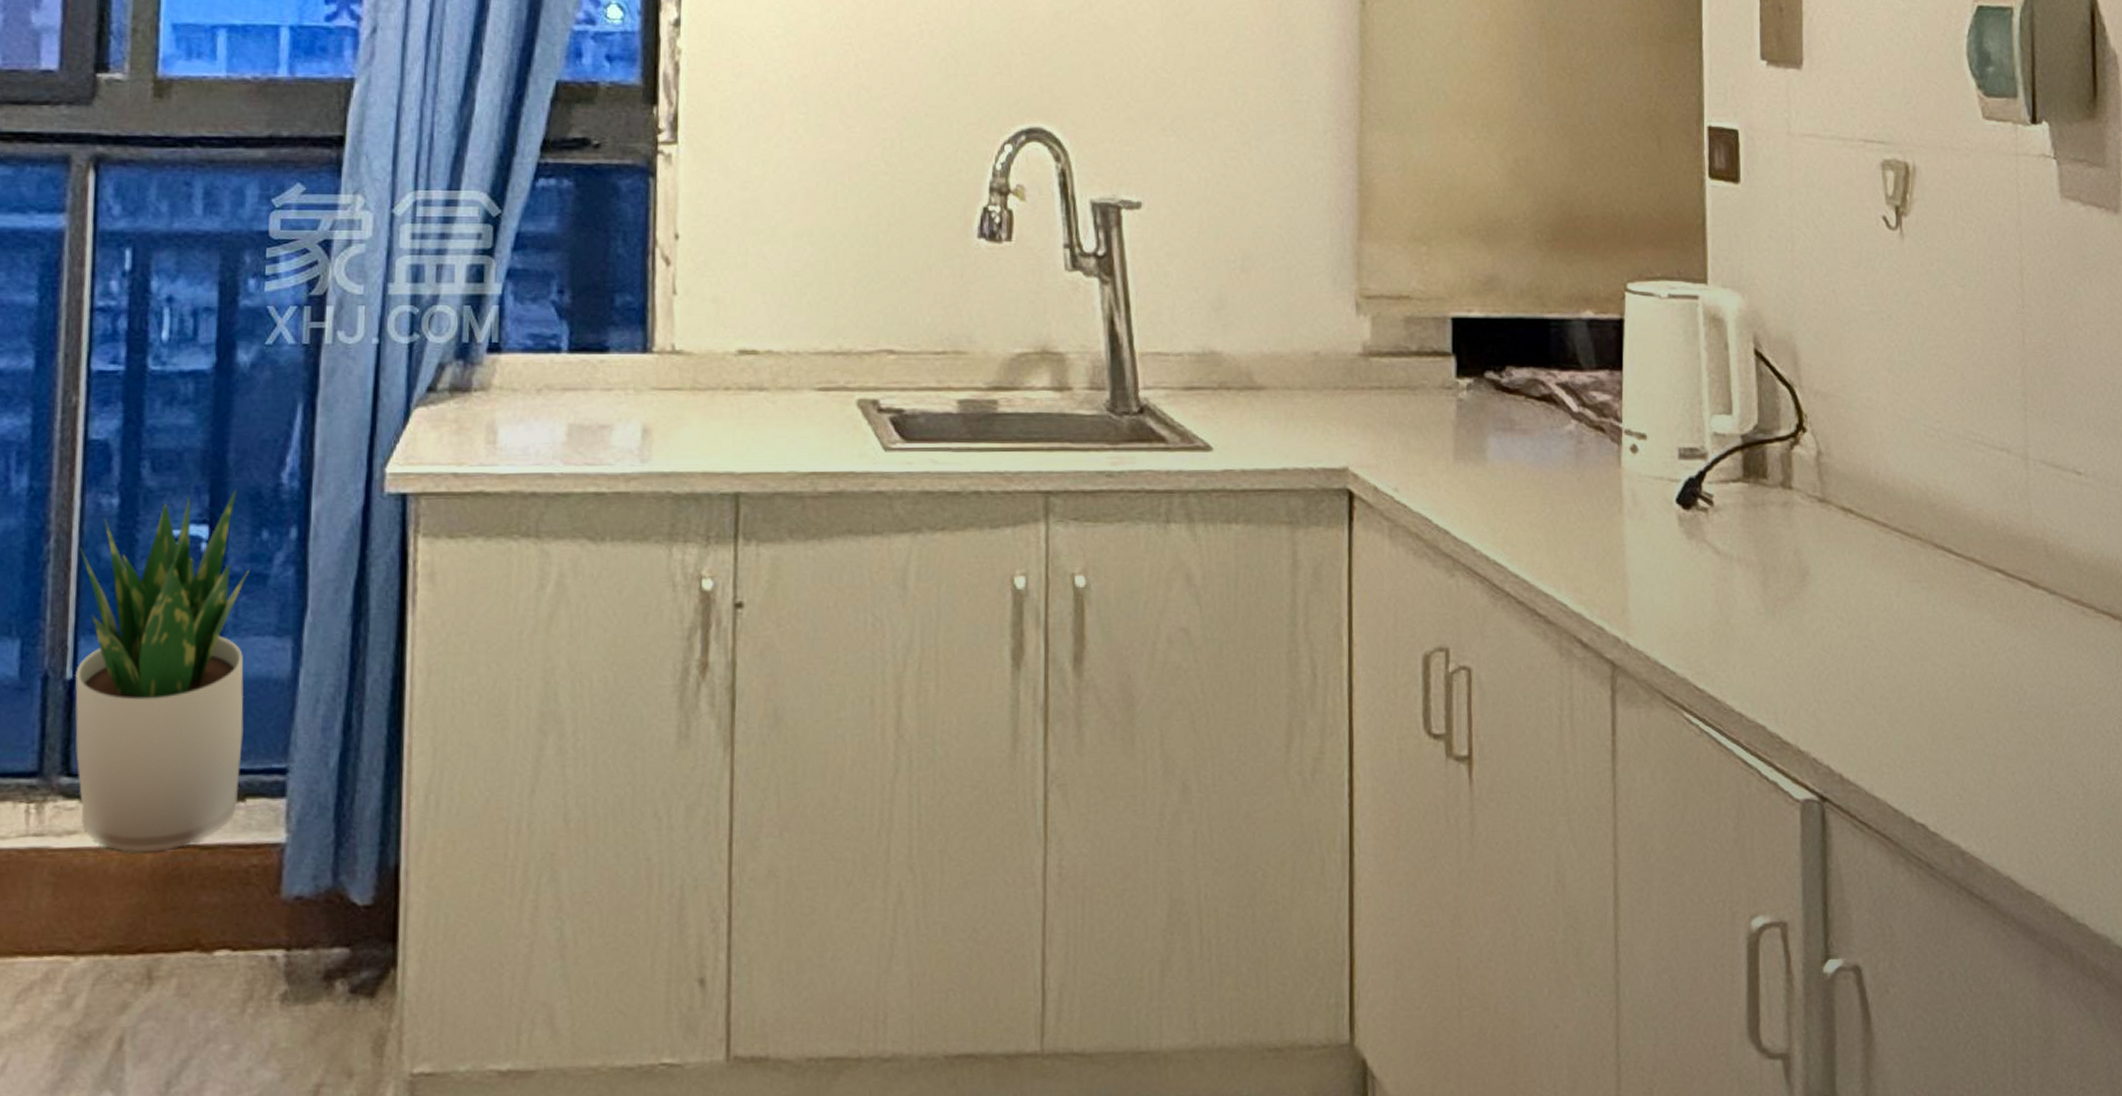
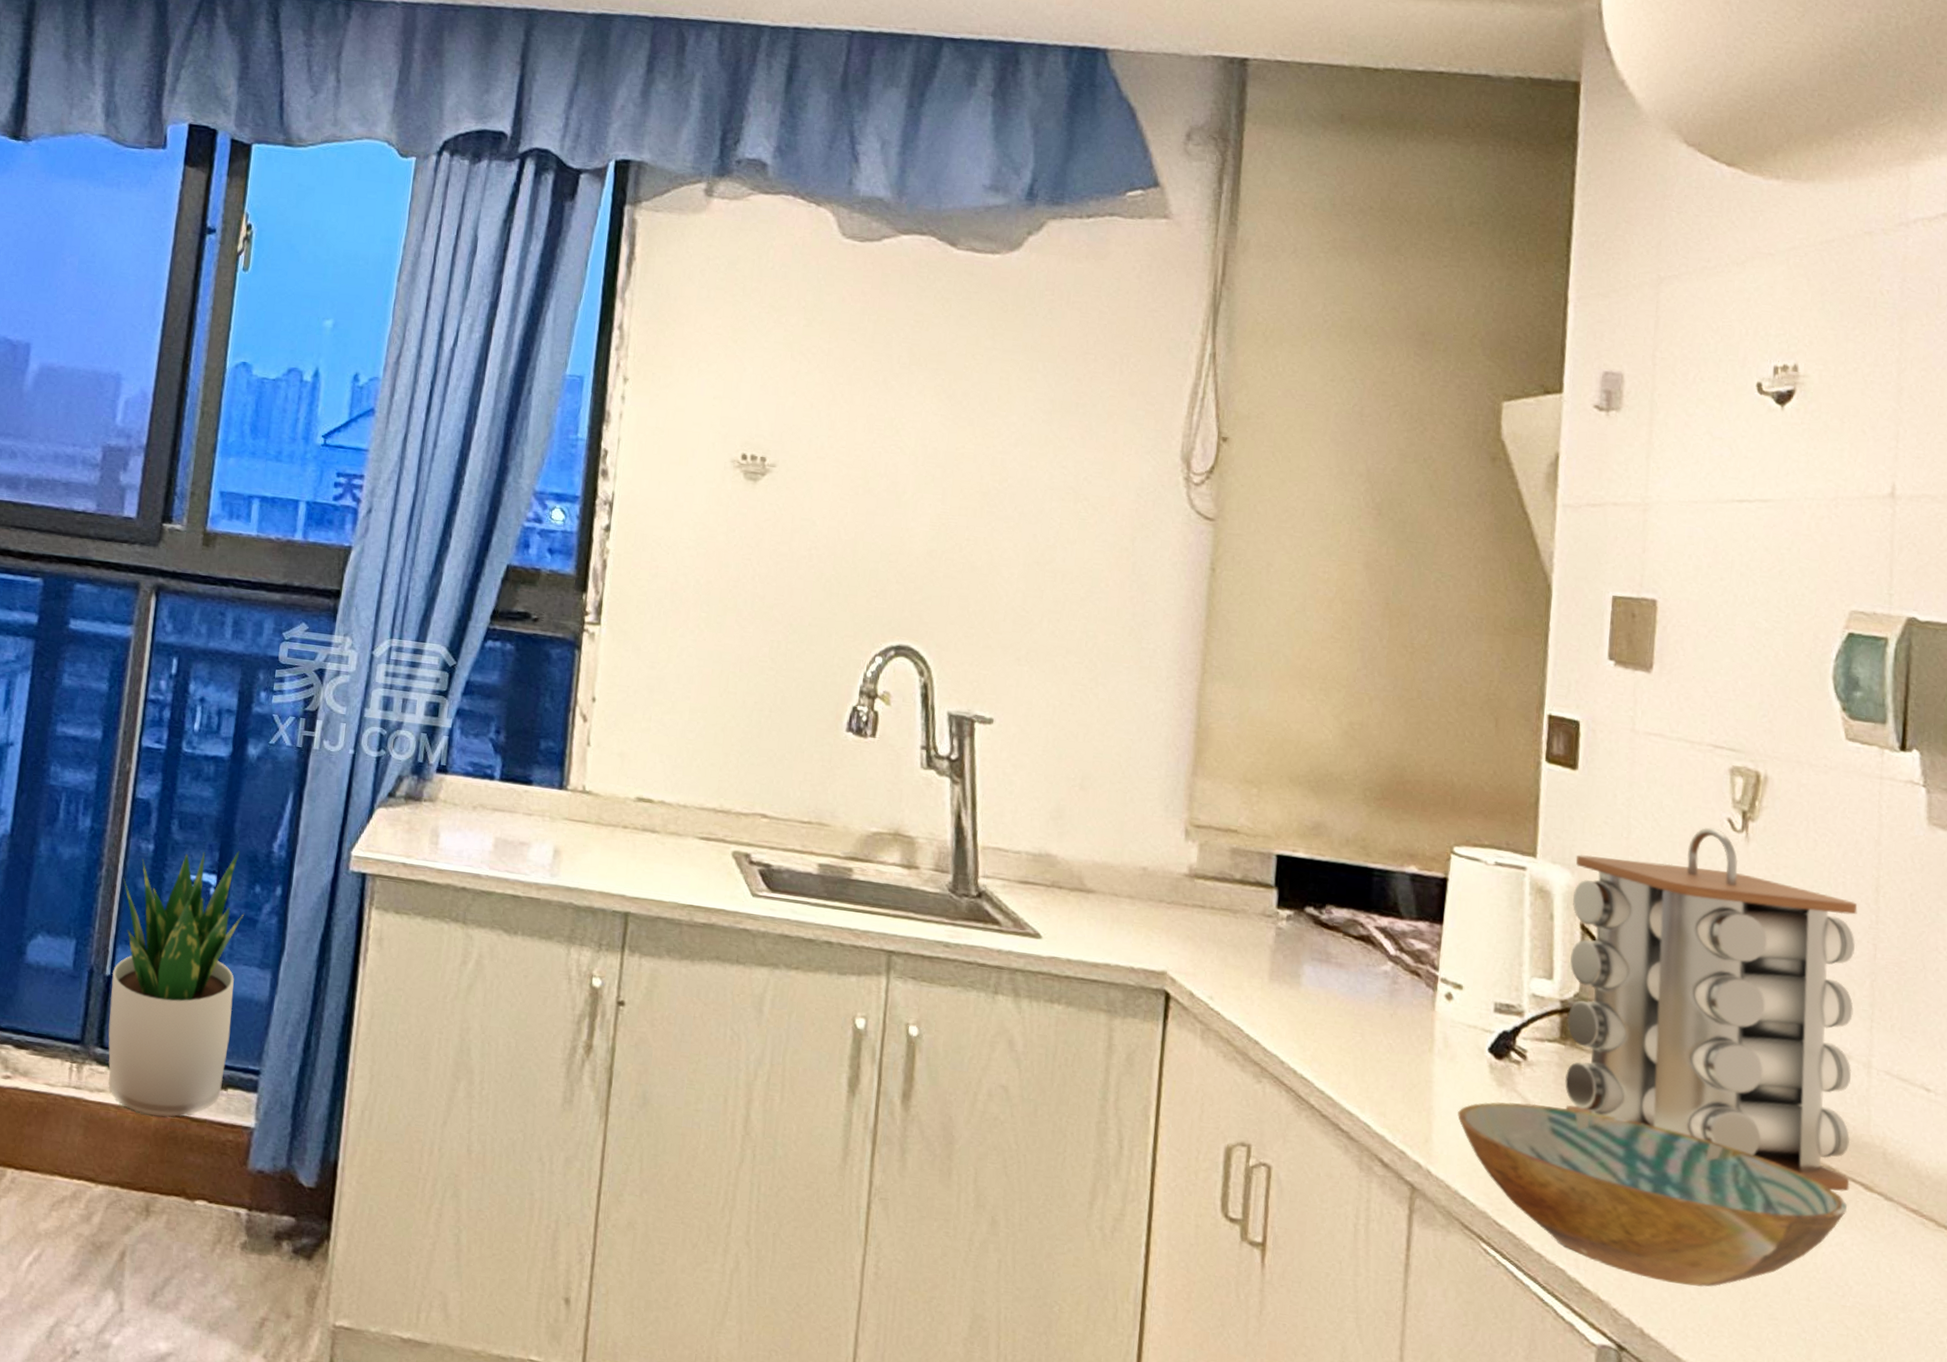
bowl: none [1651,551,2016,720] -> present [1458,1102,1847,1287]
spice rack: none [1745,228,2017,593] -> present [1565,827,1858,1192]

